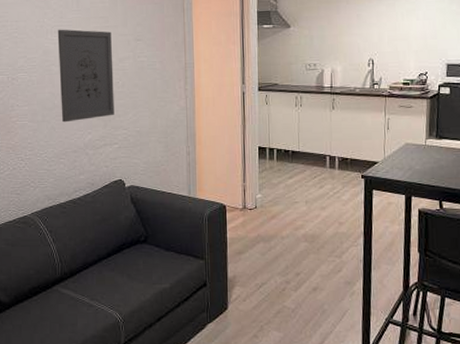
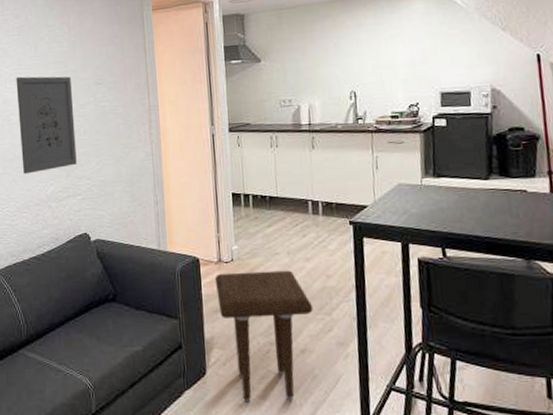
side table: none [239,217,326,334] -> present [214,270,314,403]

